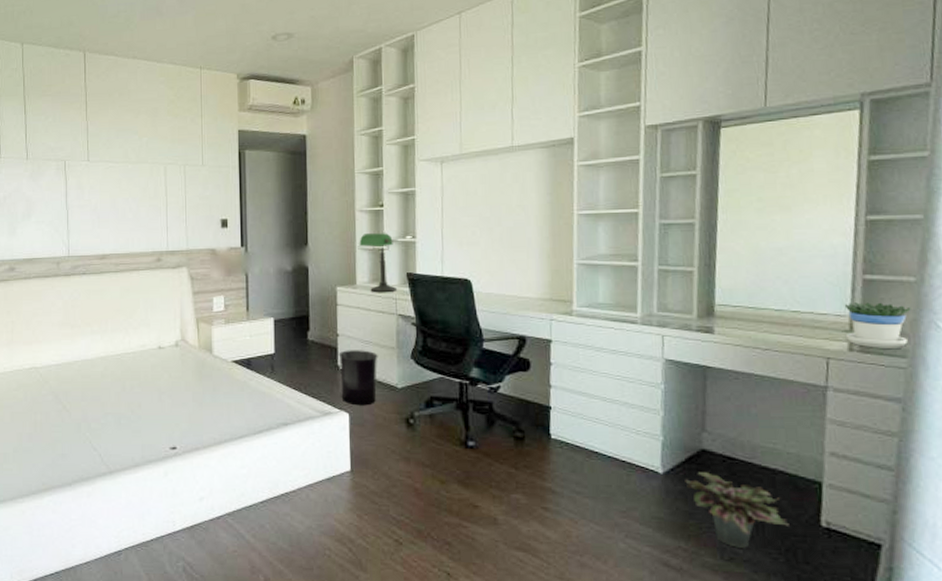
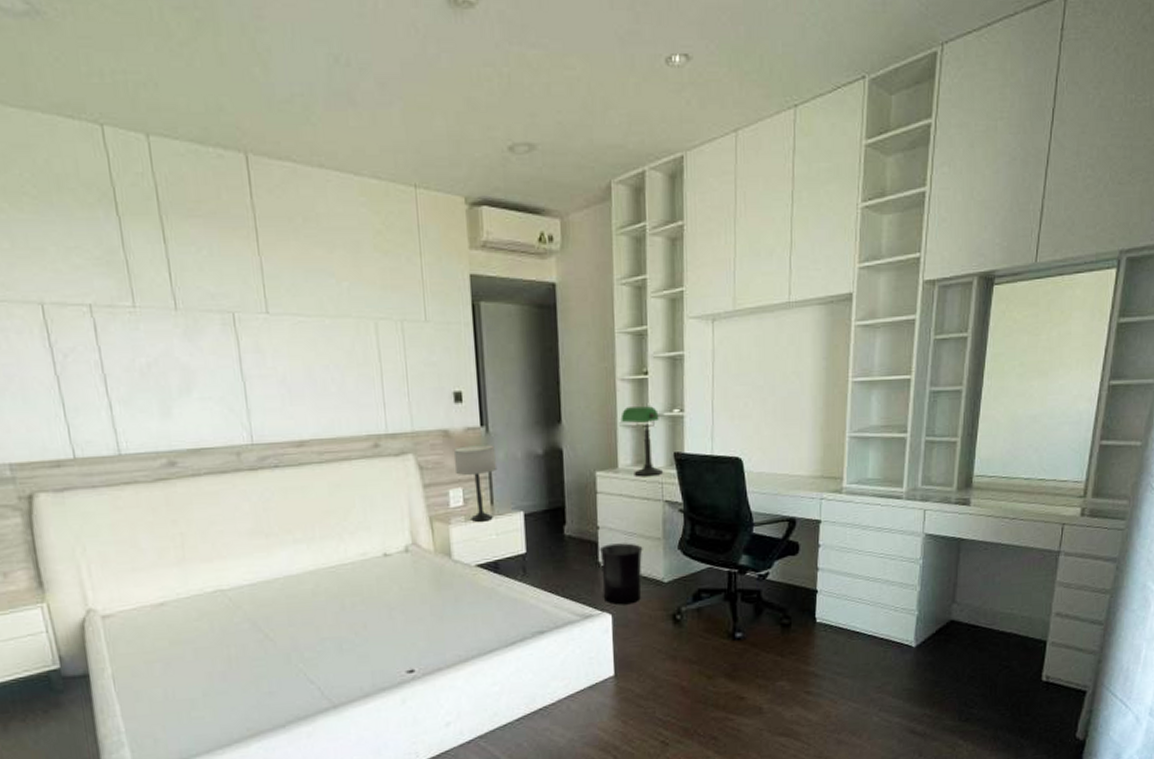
table lamp: none [218,262,253,326] -> present [453,444,498,523]
potted plant: present [685,472,789,548] -> none [934,641,1017,709]
flowerpot: present [844,302,911,350] -> none [1081,467,1134,513]

